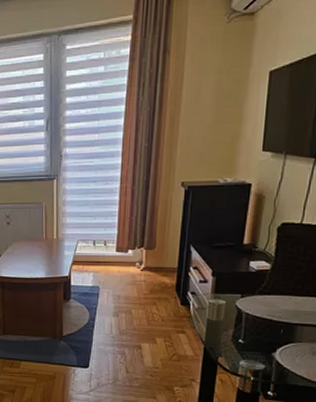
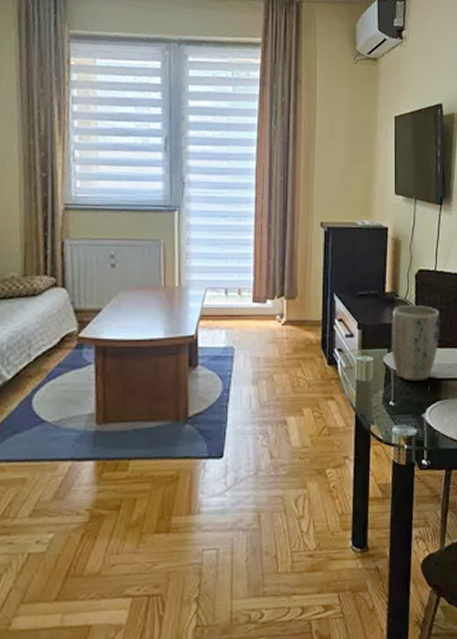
plant pot: none [245,256,303,324] -> present [391,305,441,381]

